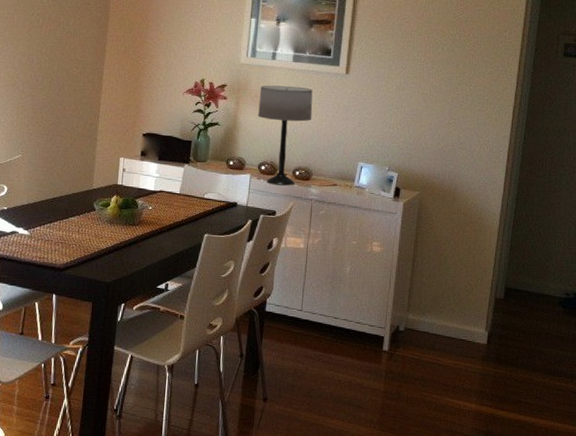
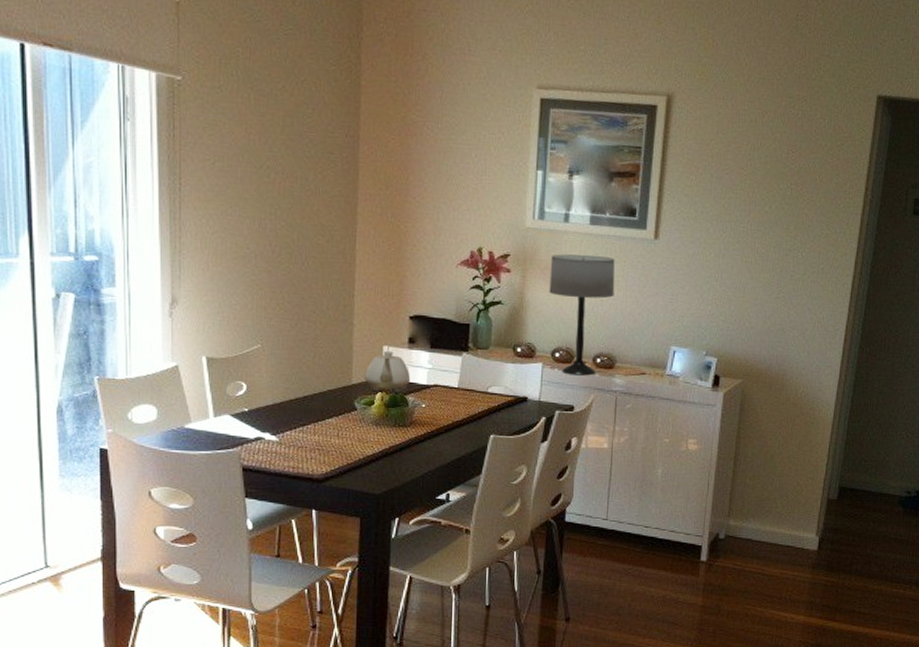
teapot: none [102,161,141,197] -> present [363,350,411,393]

